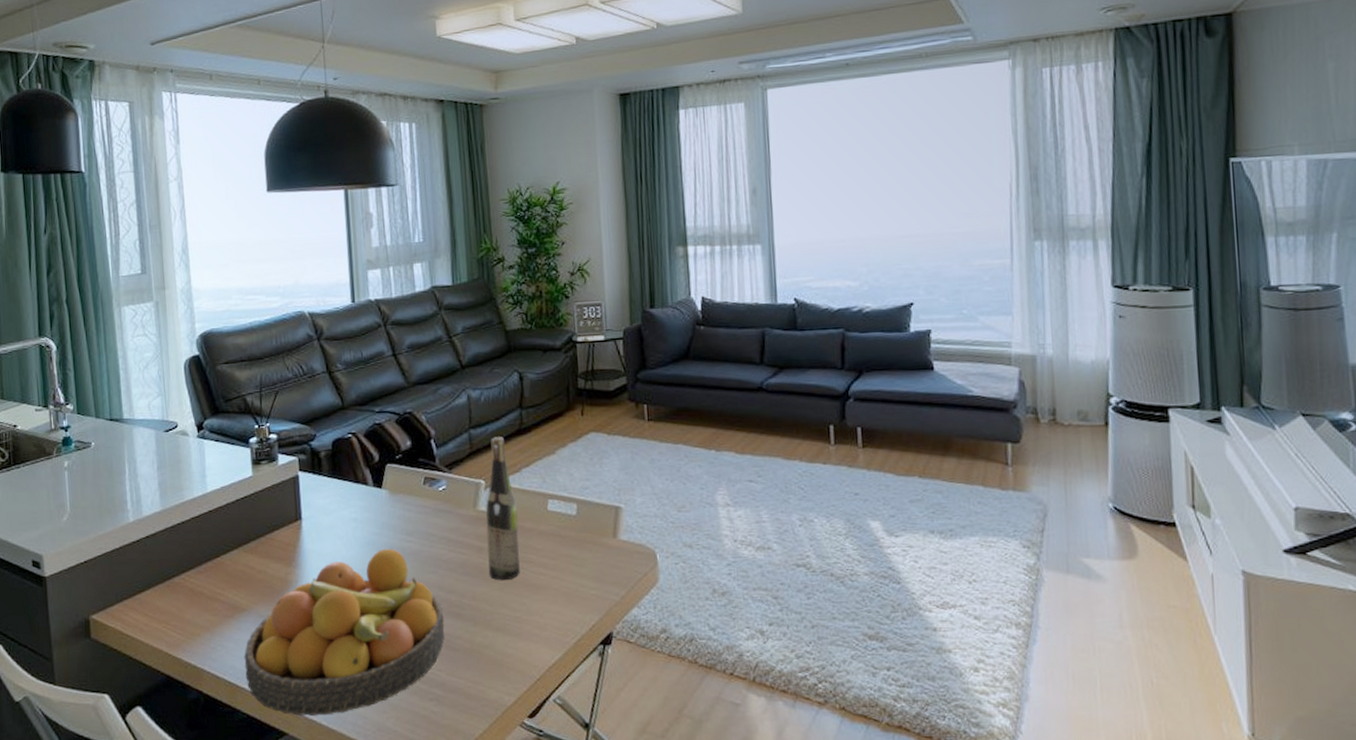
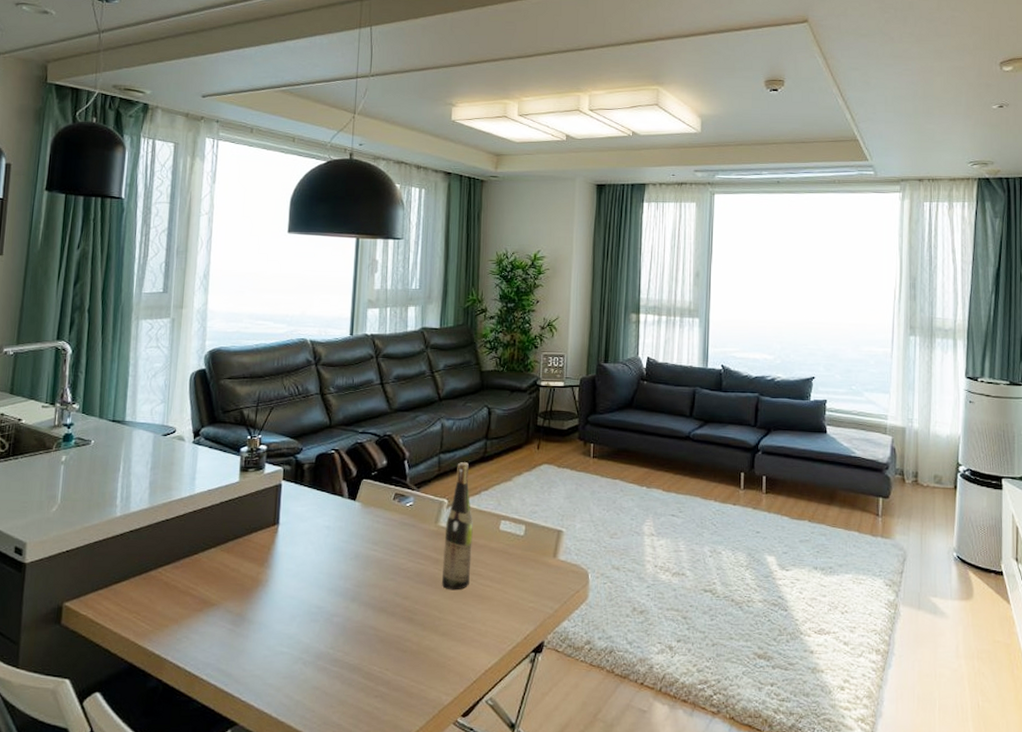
fruit bowl: present [244,548,445,716] -> none [206,555,397,708]

